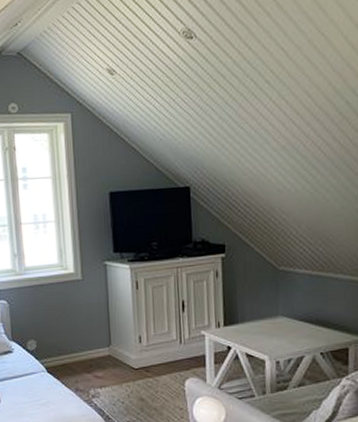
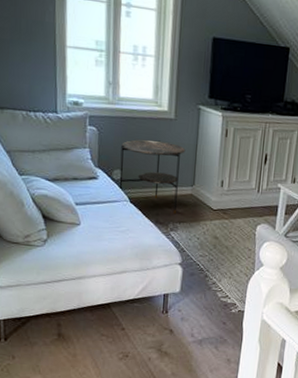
side table: none [32,304,97,380] -> present [119,139,186,215]

